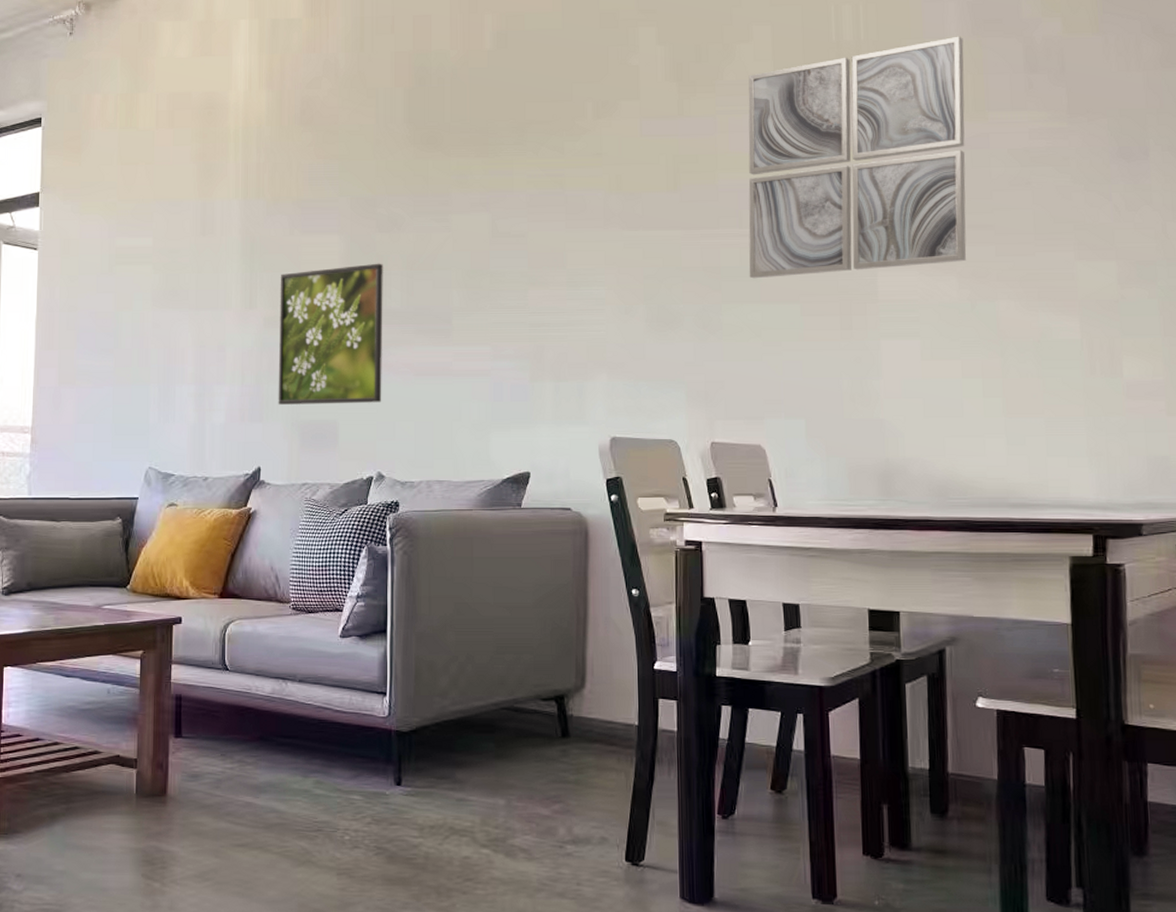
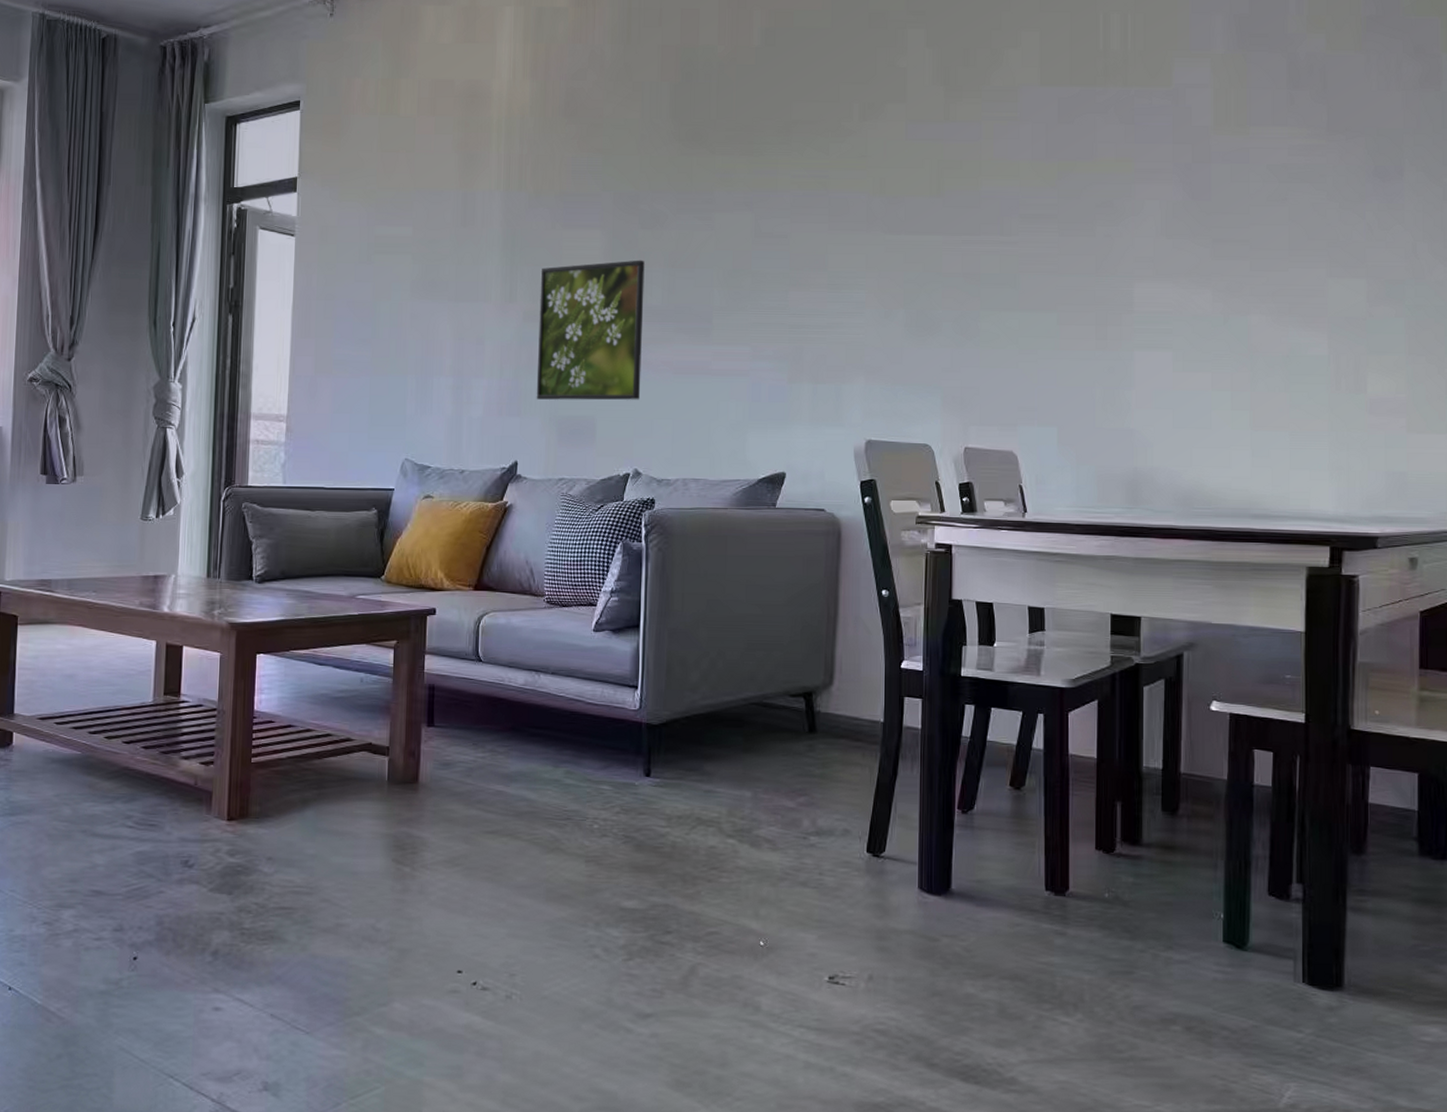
wall art: present [748,36,967,279] -> none [1008,49,1229,287]

